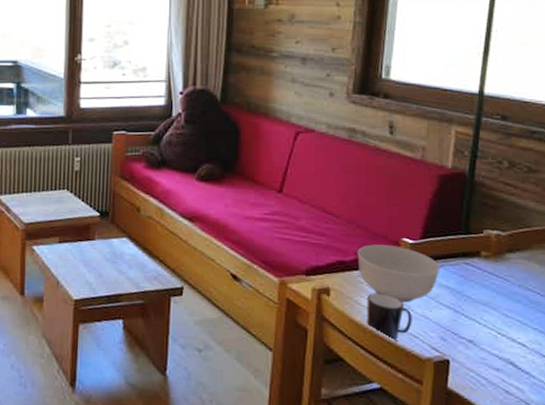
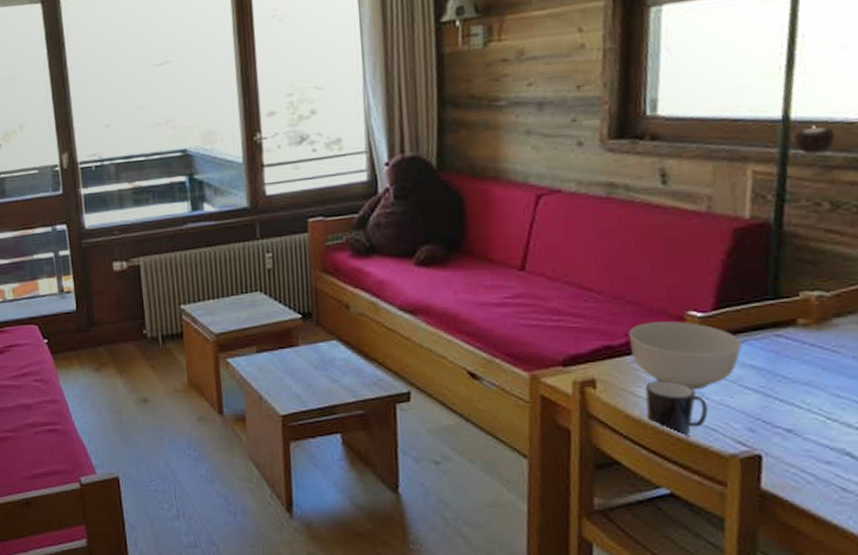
candle: none [486,101,515,124] -> present [793,125,836,156]

